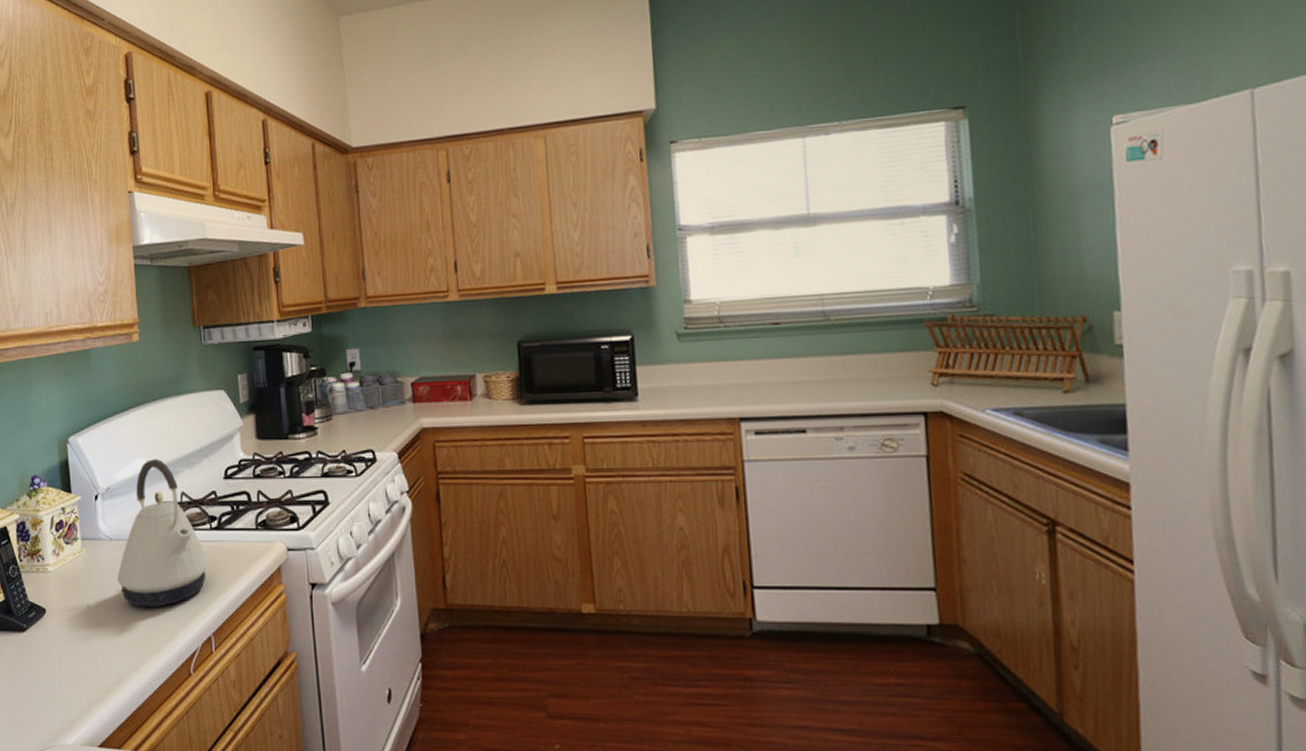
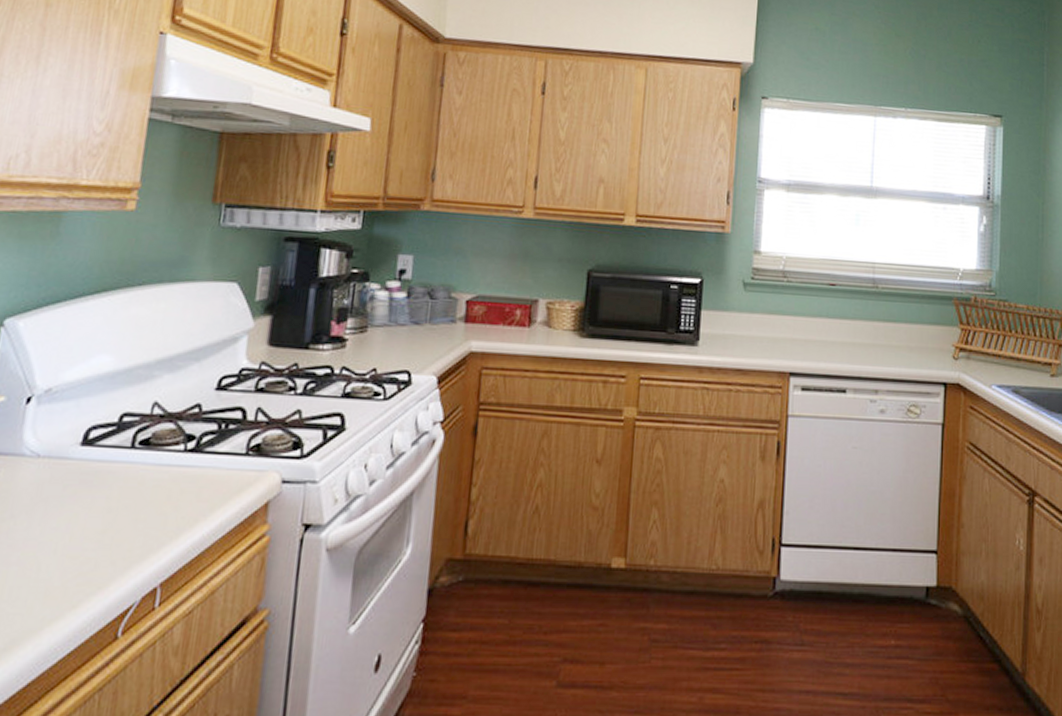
kettle: present [117,459,208,607] -> none [35,357,173,548]

